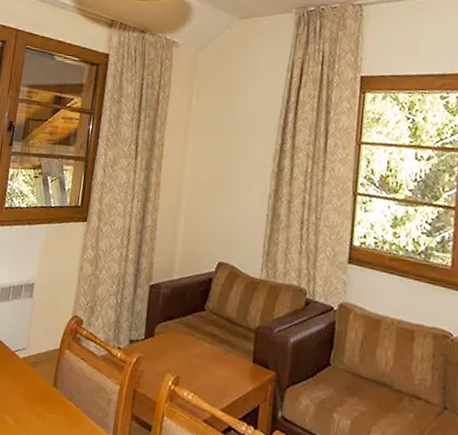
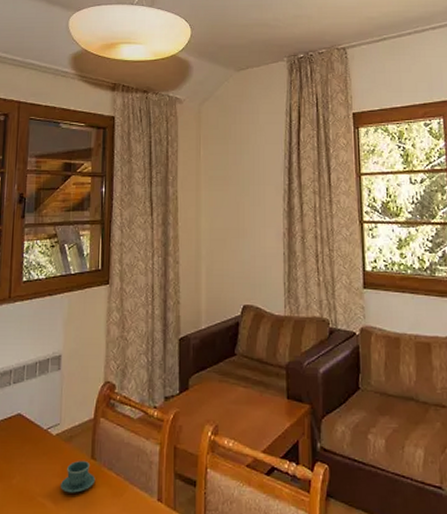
teacup: none [21,386,56,416] -> present [60,461,96,493]

